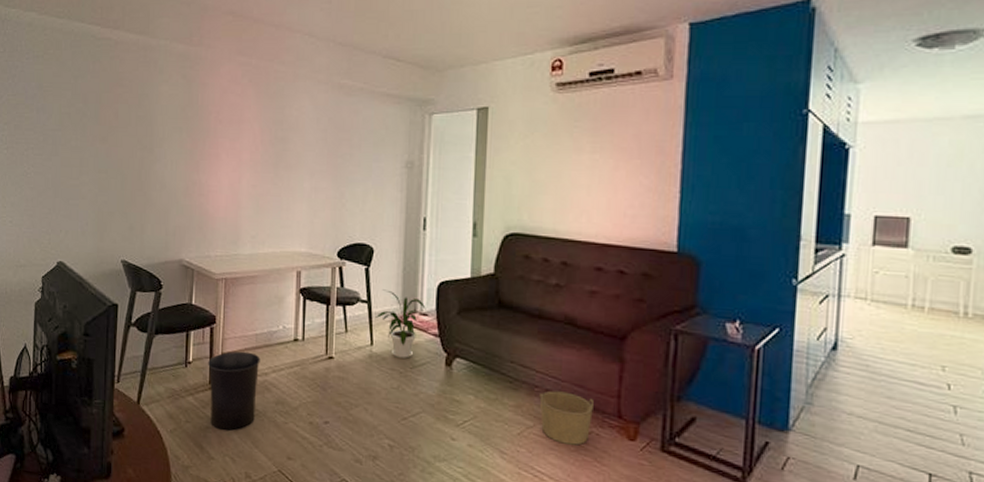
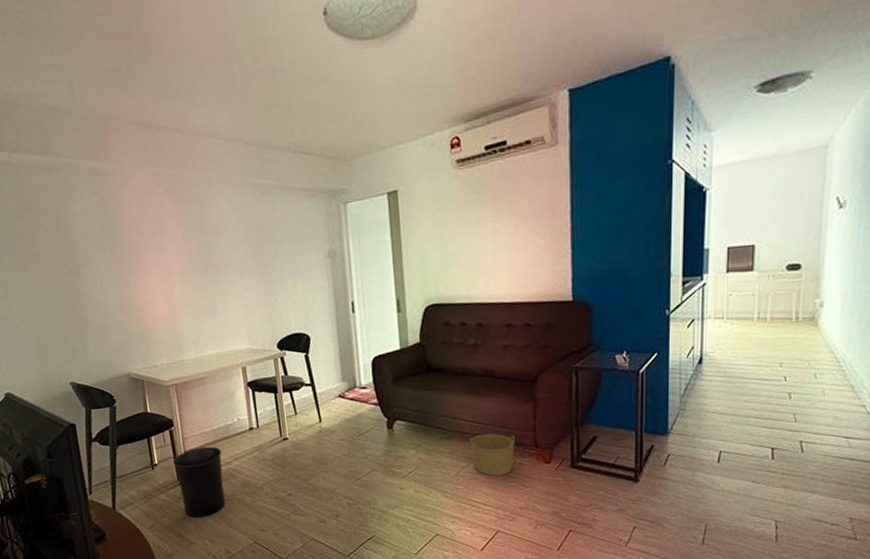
house plant: present [376,289,426,359] -> none [320,371,365,429]

